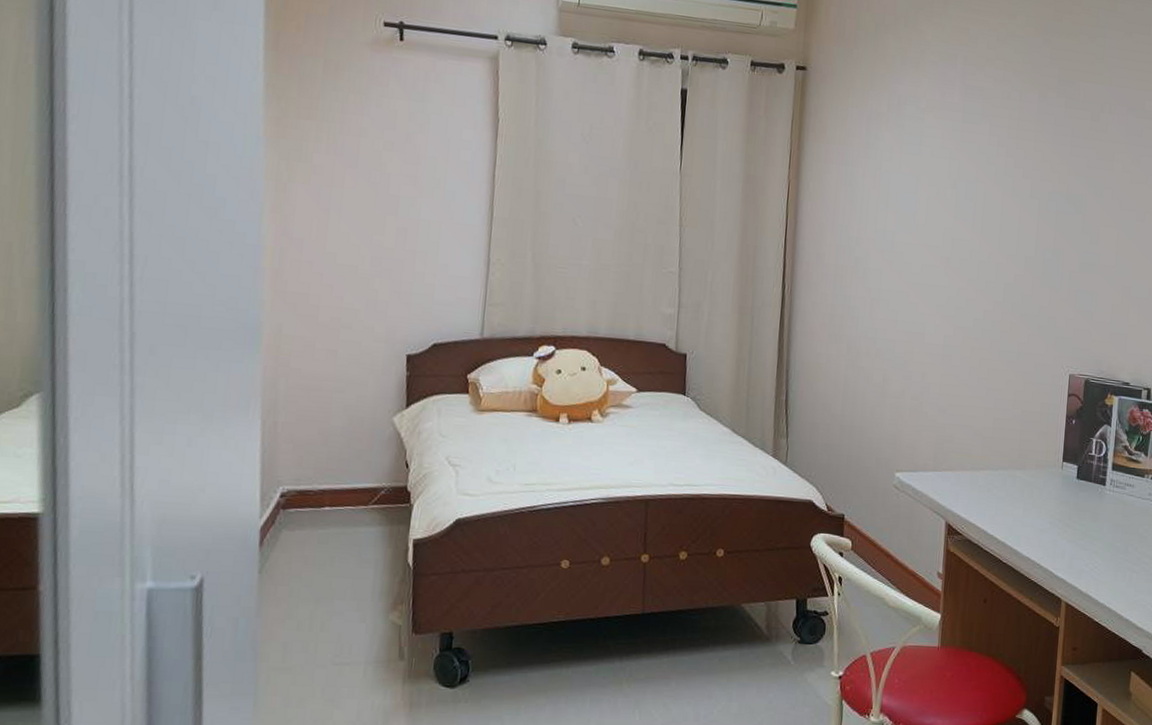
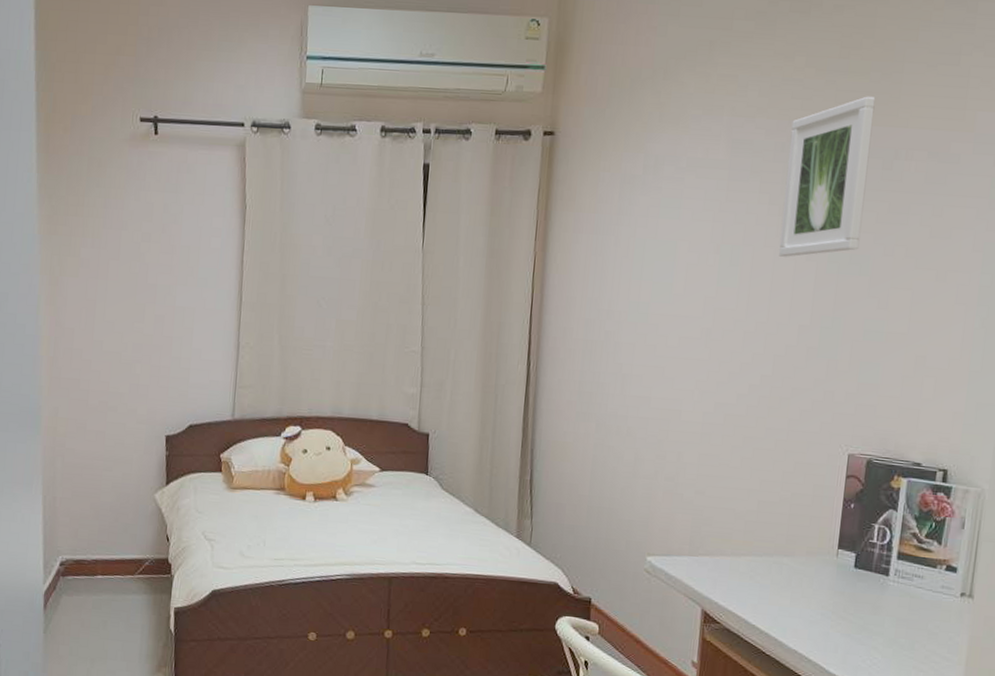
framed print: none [1006,55,1084,195] -> present [778,96,876,257]

